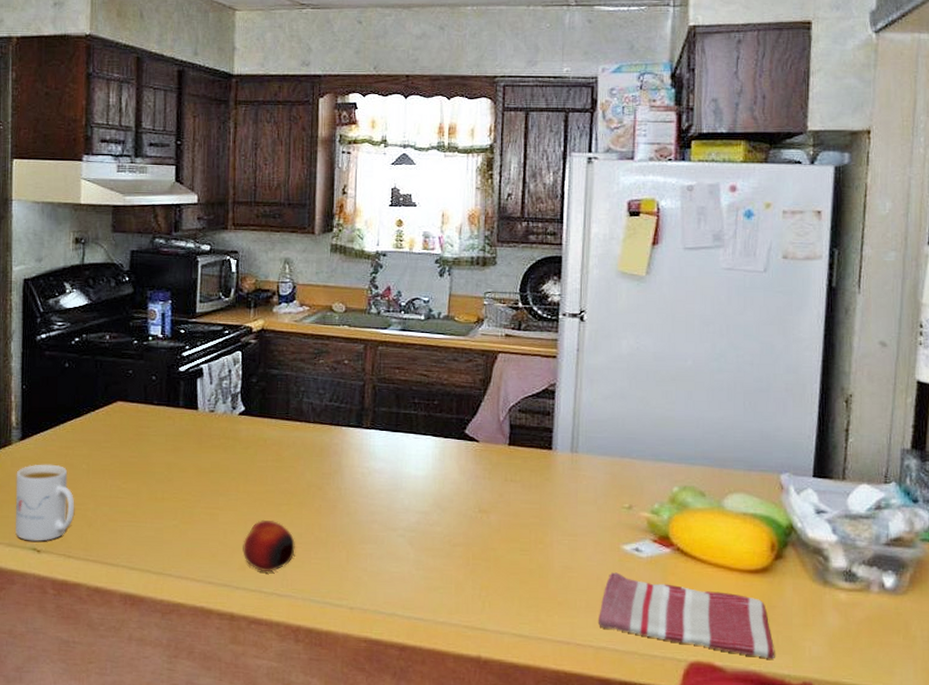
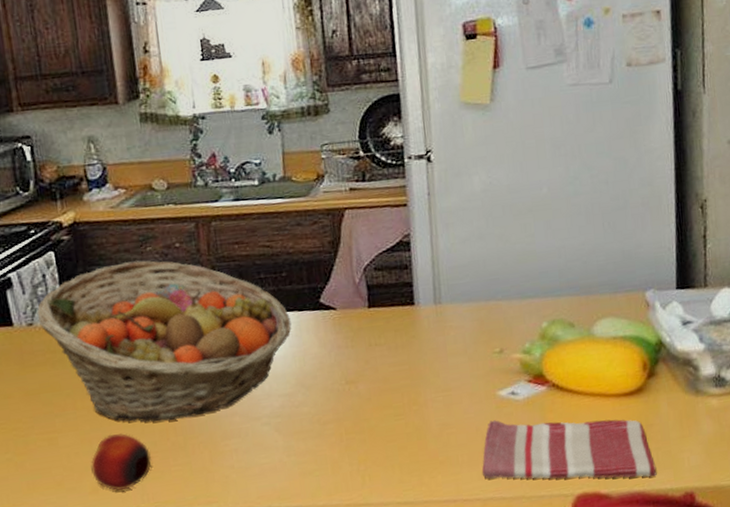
fruit basket: none [219,370,436,517] -> present [36,260,292,422]

